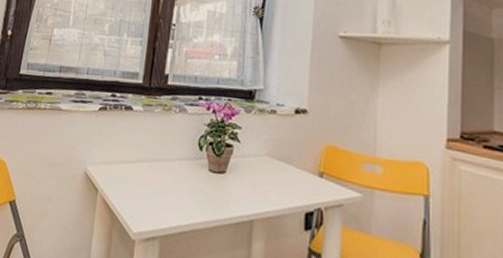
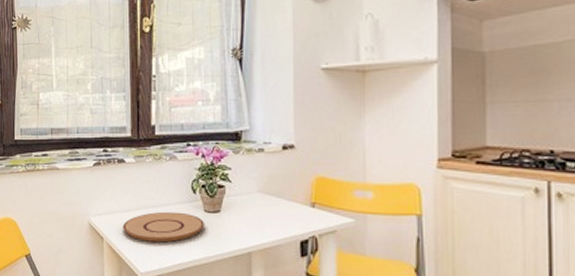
plate: none [120,166,208,201] -> present [123,211,204,243]

